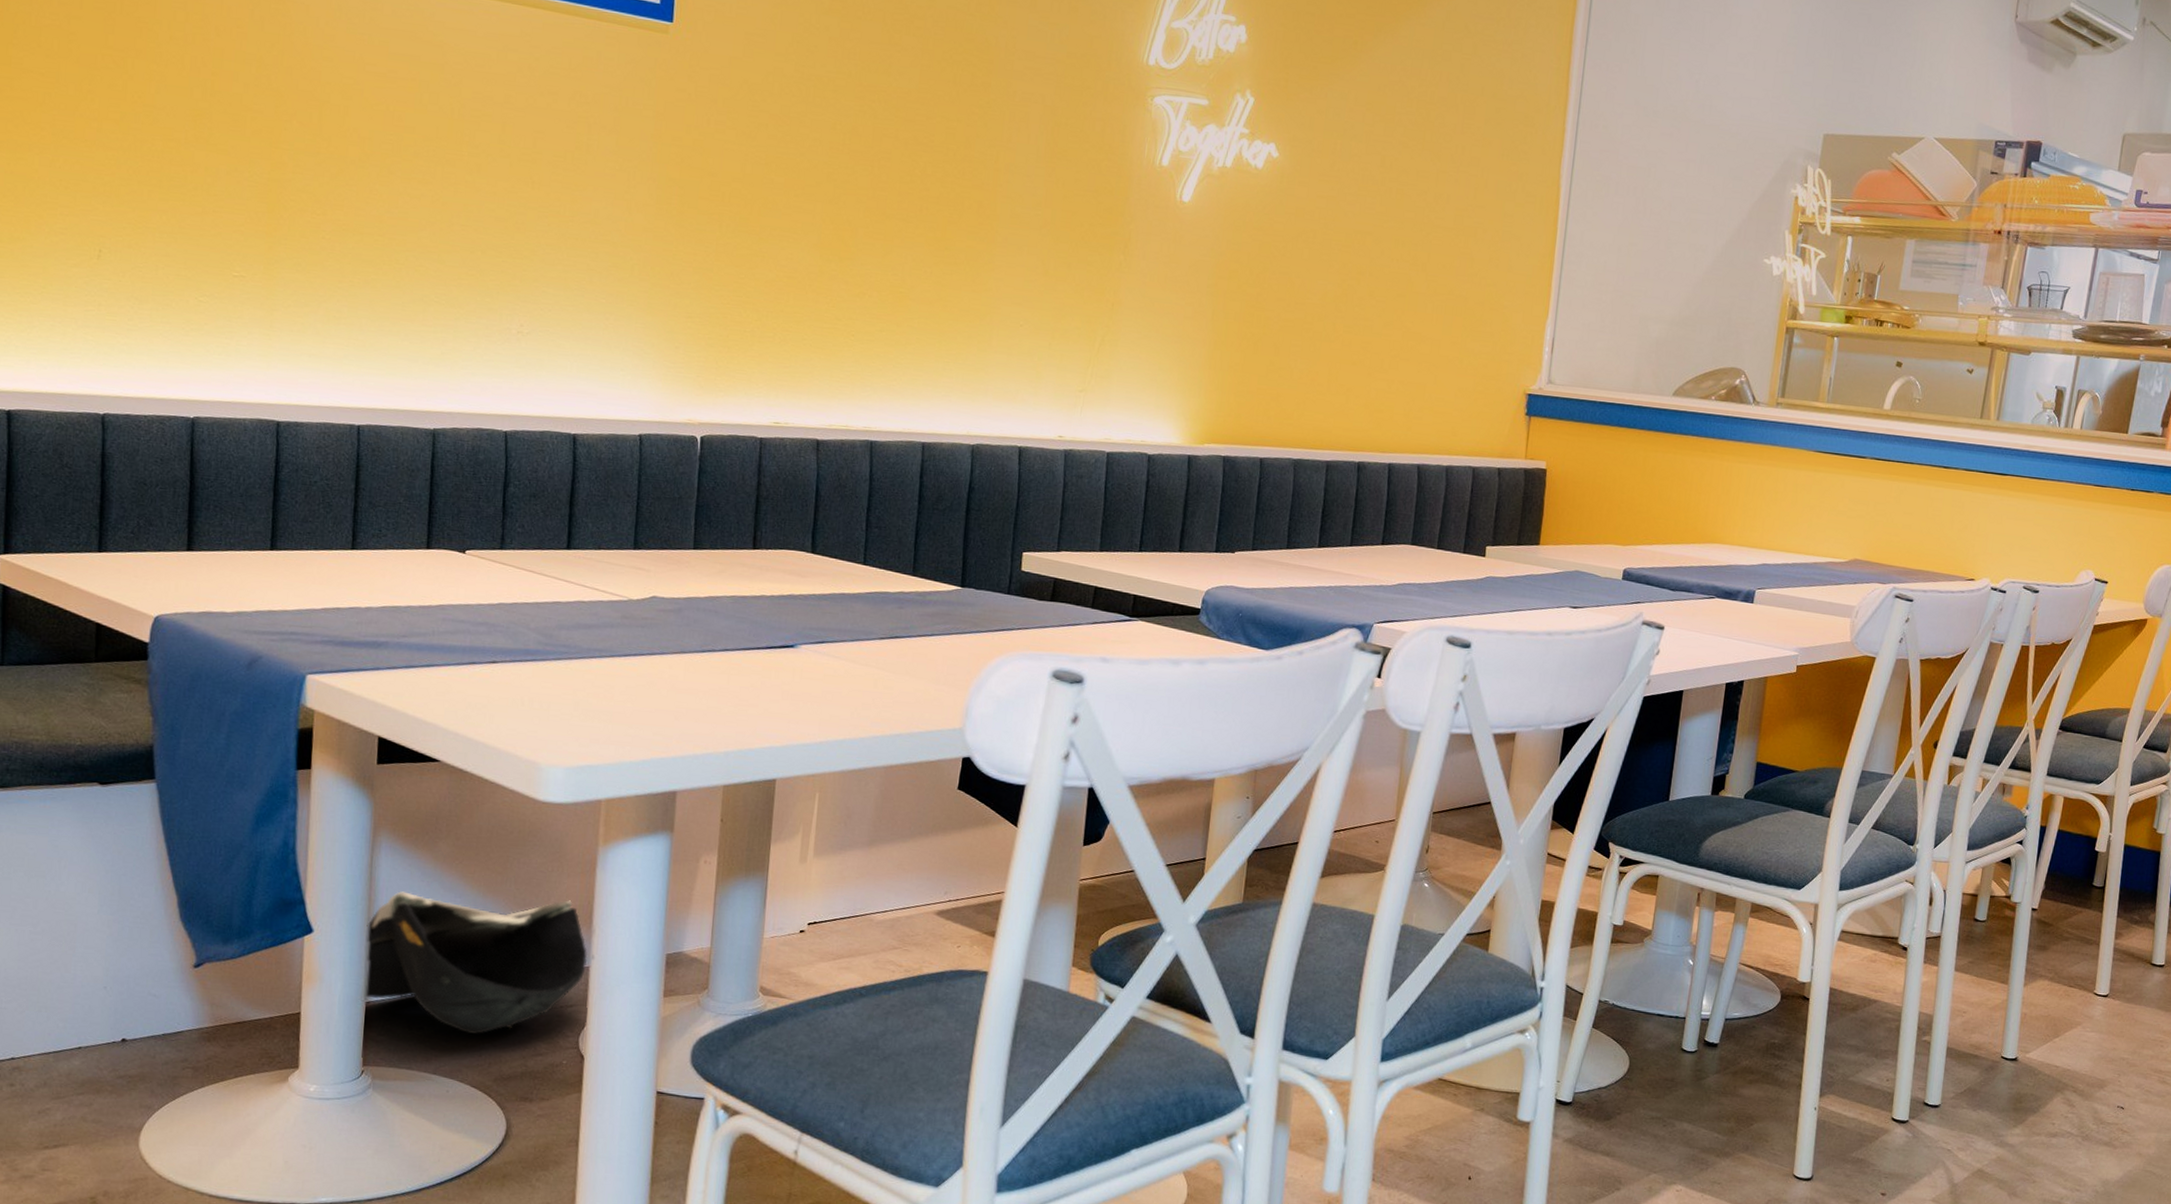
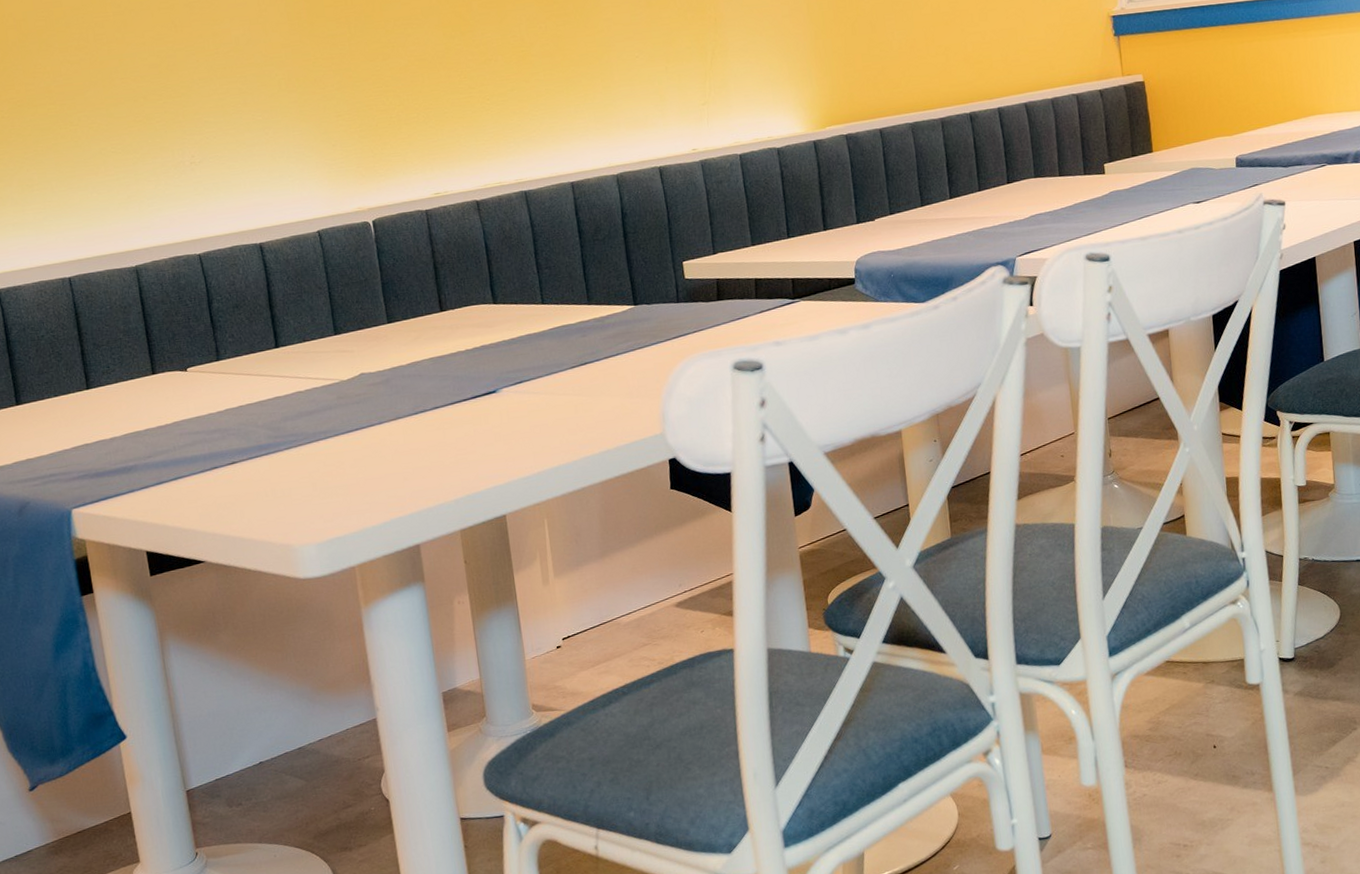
bag: present [365,891,588,1034] -> none [172,662,374,801]

